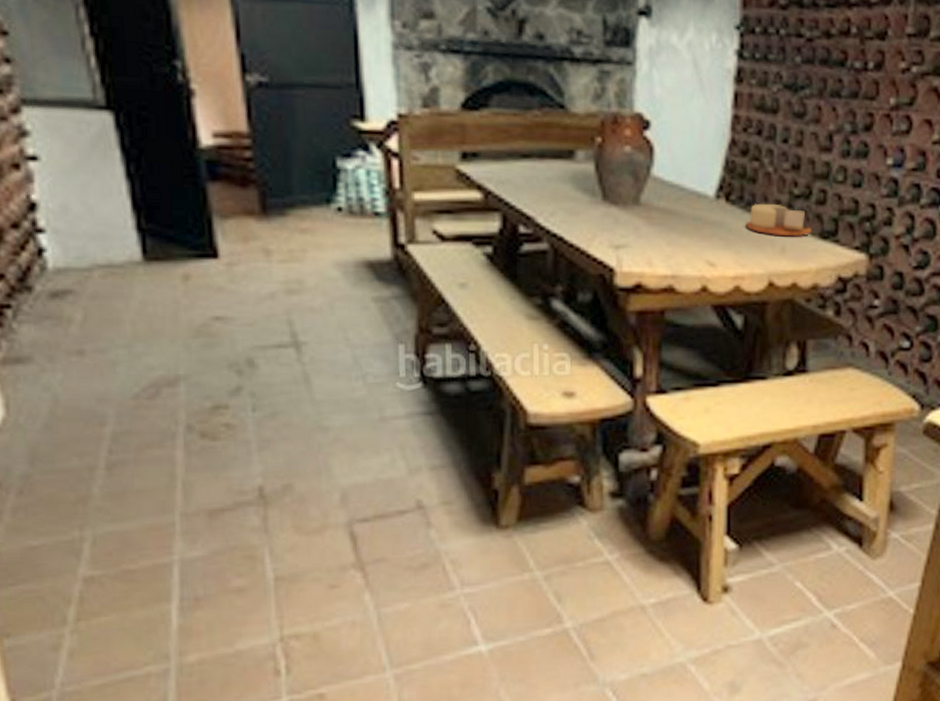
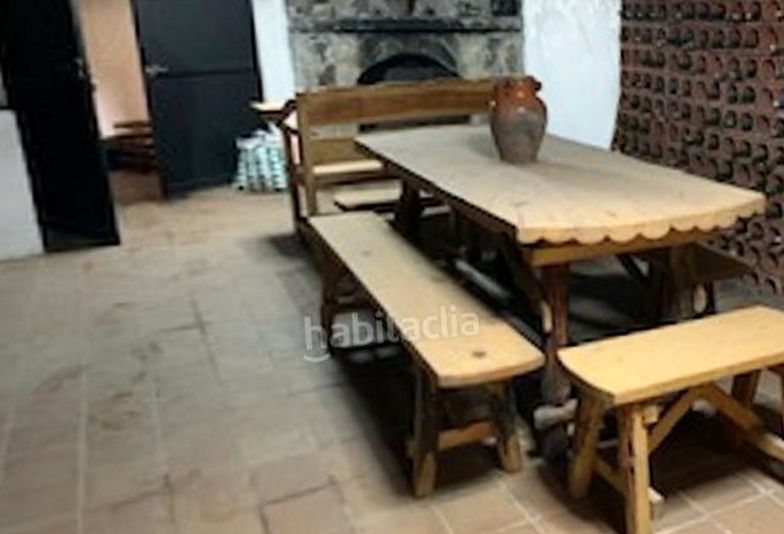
cheese: present [745,203,813,237] -> none [642,151,709,182]

